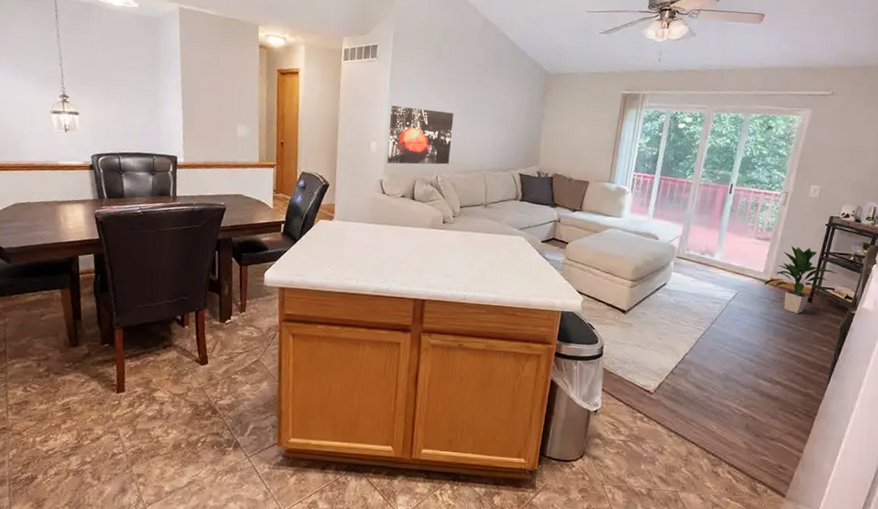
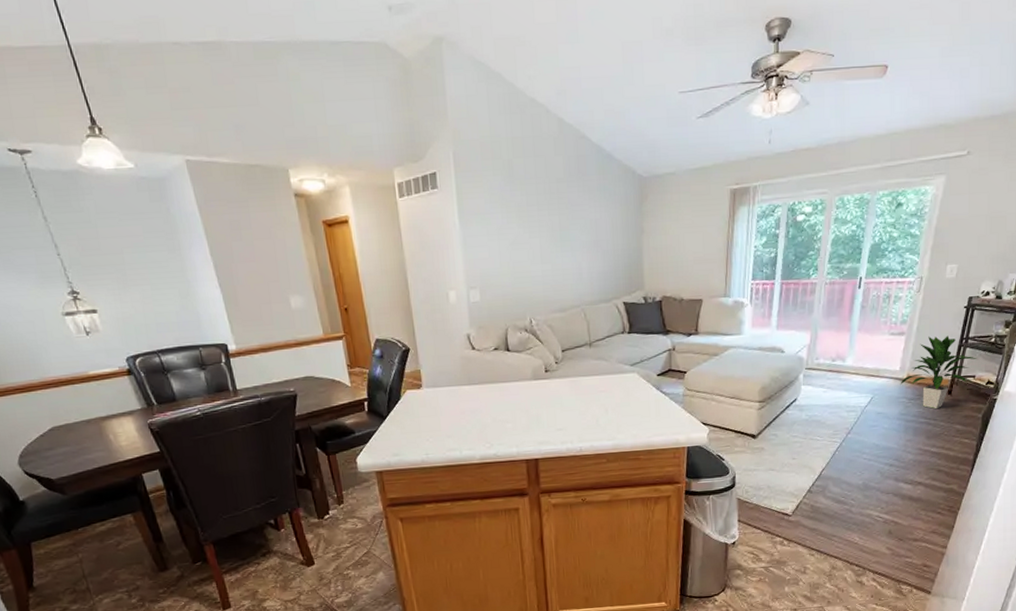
wall art: present [387,105,454,165] -> none [464,242,542,314]

